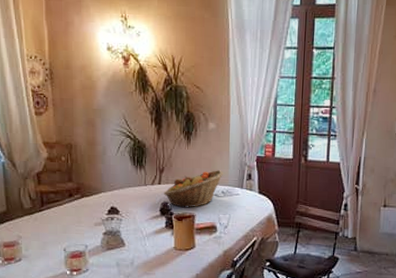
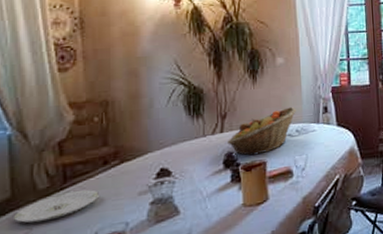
plate: none [9,214,66,234] -> present [14,190,99,224]

